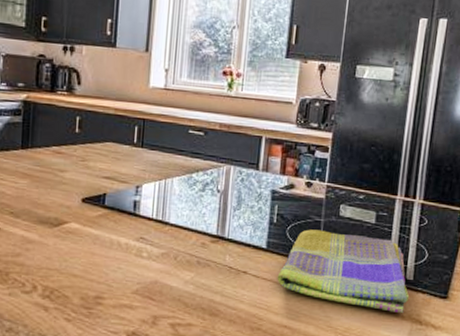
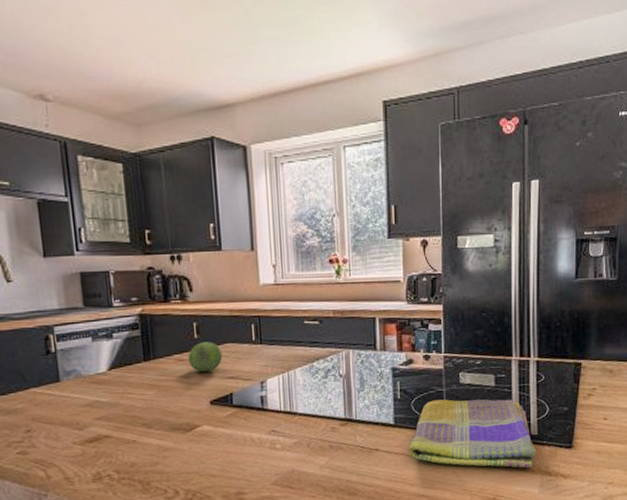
fruit: none [66,137,102,169] -> present [188,342,223,373]

